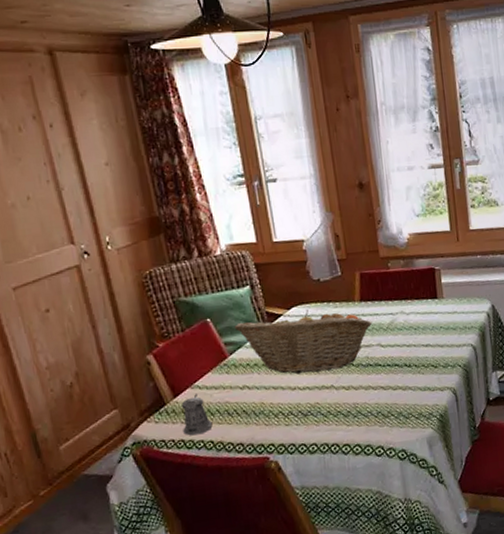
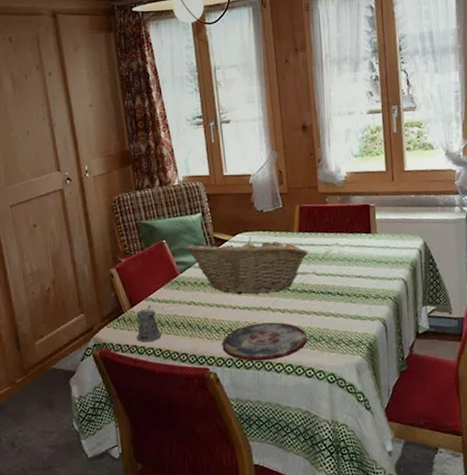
plate: none [282,400,376,445] -> present [222,322,308,362]

